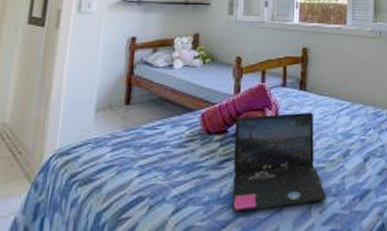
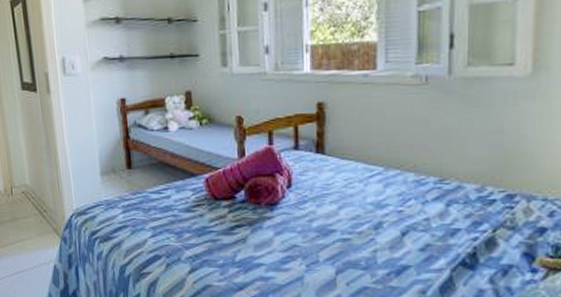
laptop: present [232,112,327,212] -> none [242,179,355,276]

